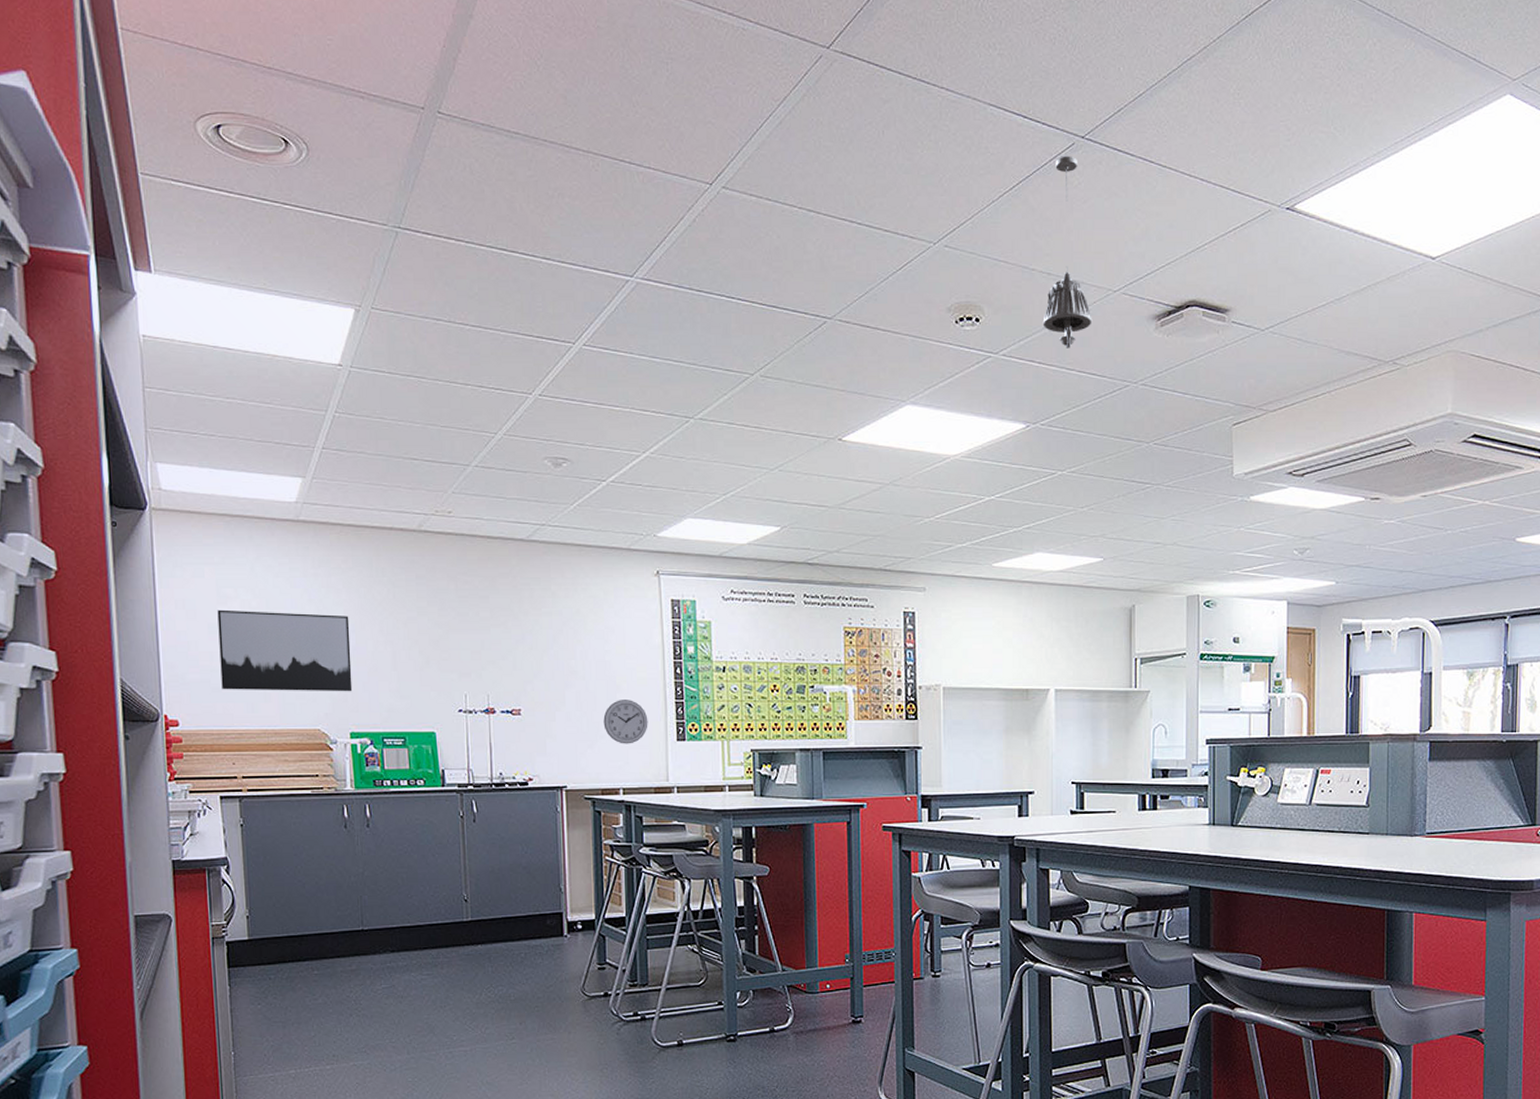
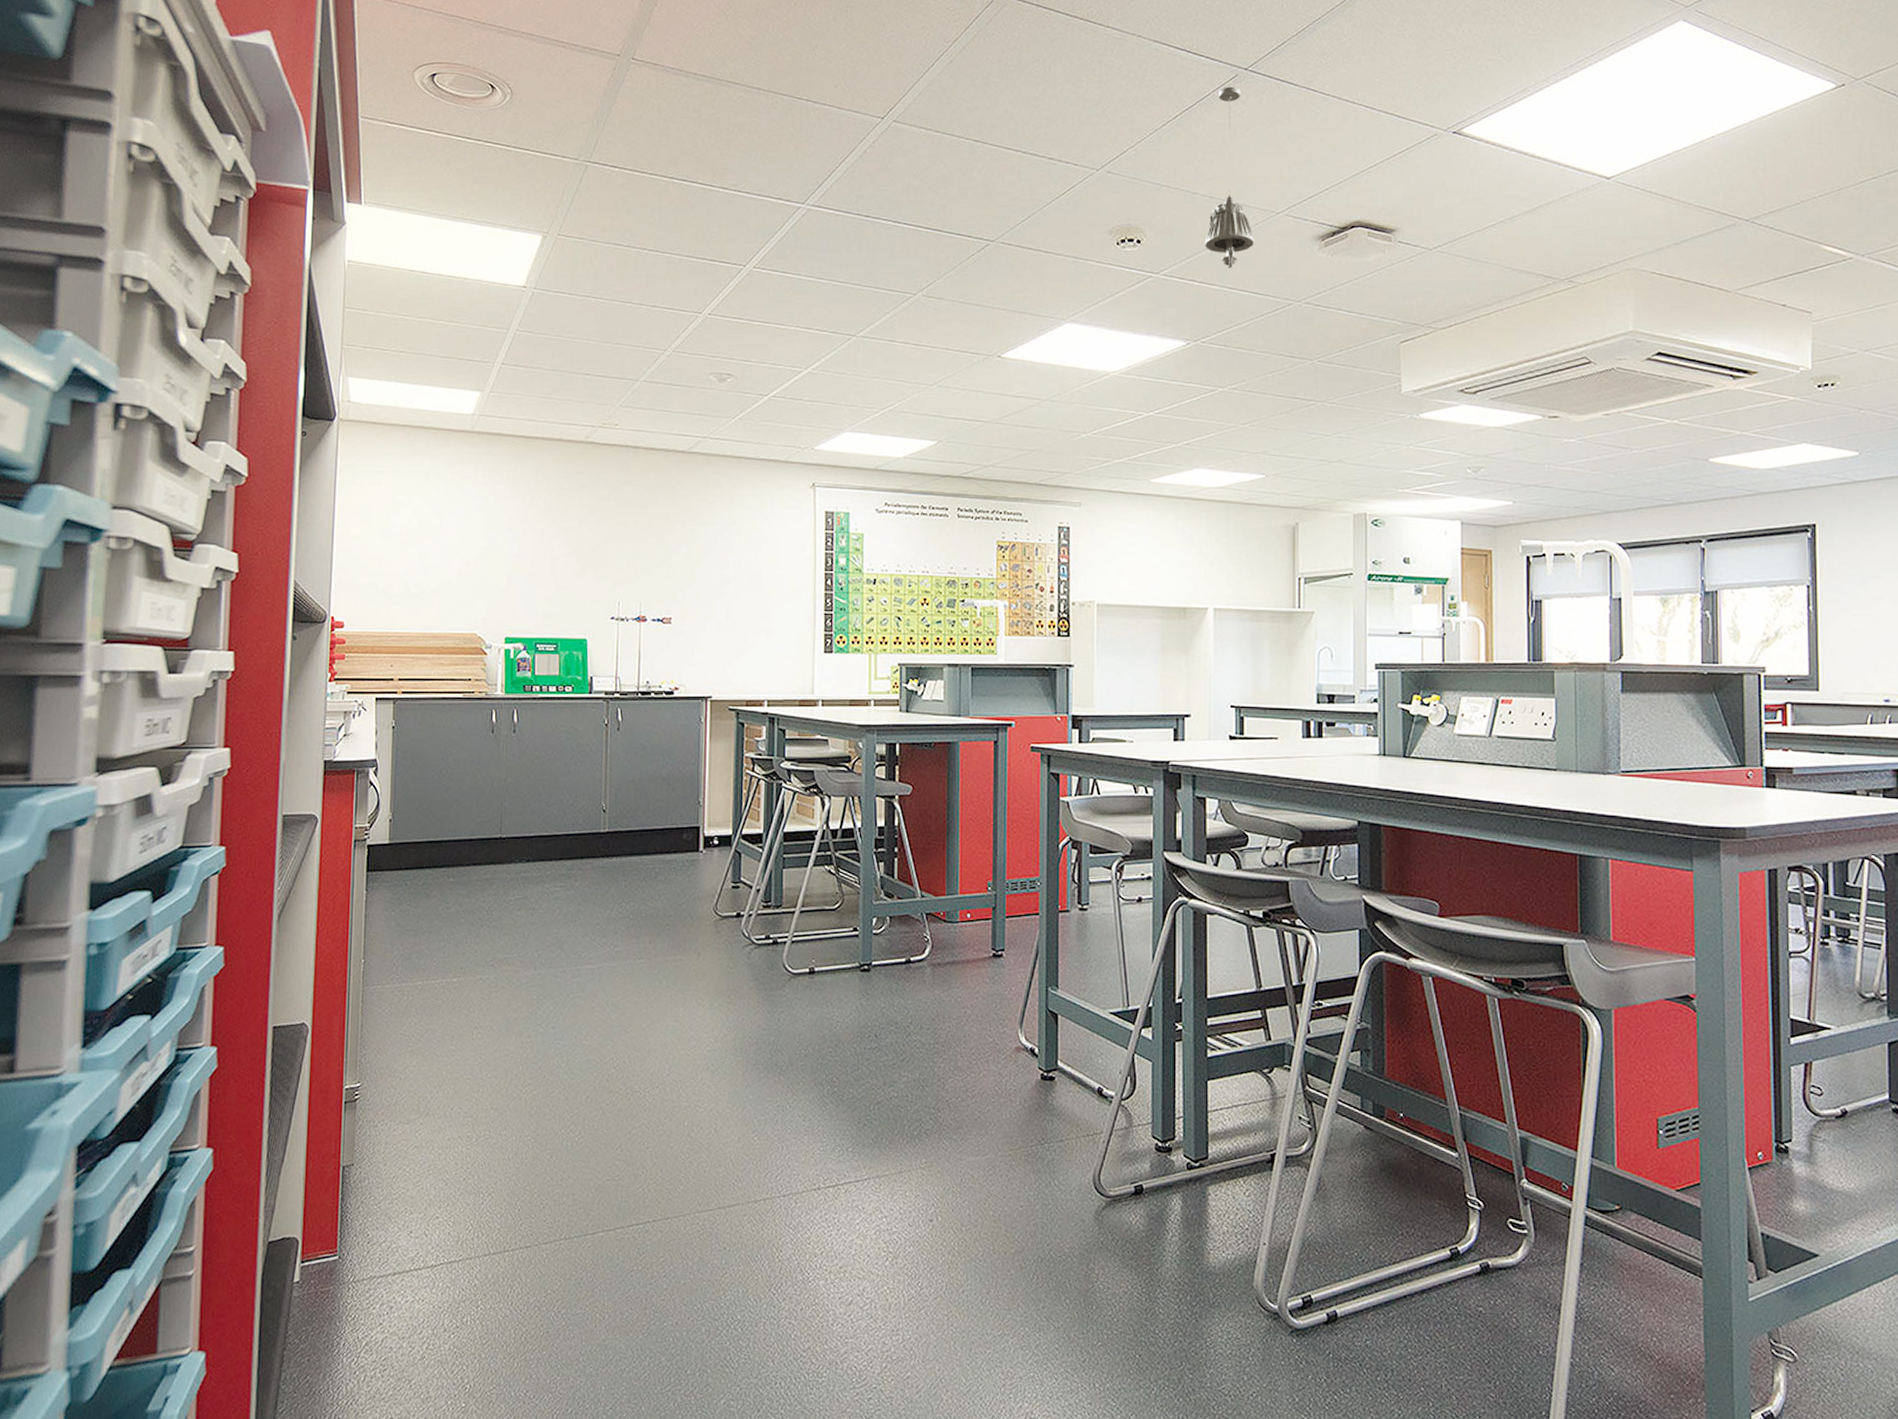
wall art: present [217,609,353,692] -> none [387,515,513,598]
wall clock: present [603,700,648,744] -> none [752,610,796,655]

